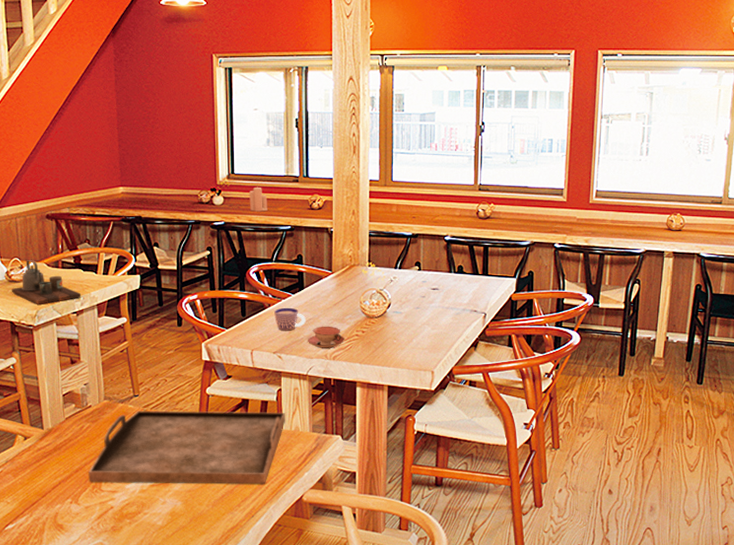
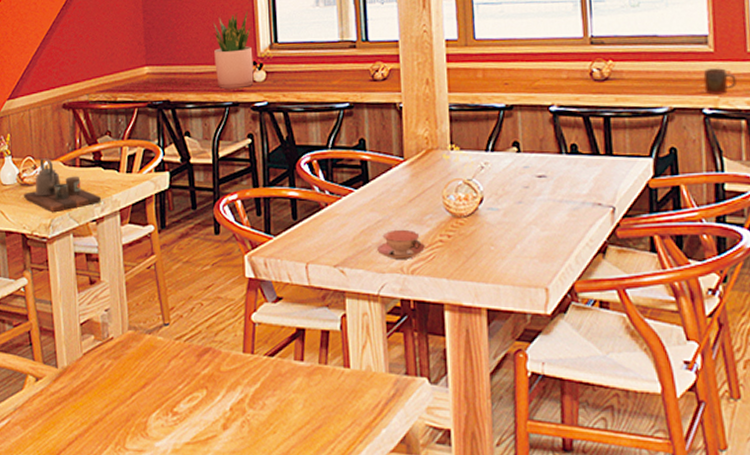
serving tray: present [88,410,285,485] -> none [110,343,353,444]
planter: none [180,145,213,209] -> present [213,11,254,89]
candle: present [249,185,268,212] -> none [296,55,320,87]
cup: present [274,307,306,332] -> none [333,206,373,239]
mug: none [557,214,580,234] -> present [703,68,737,95]

